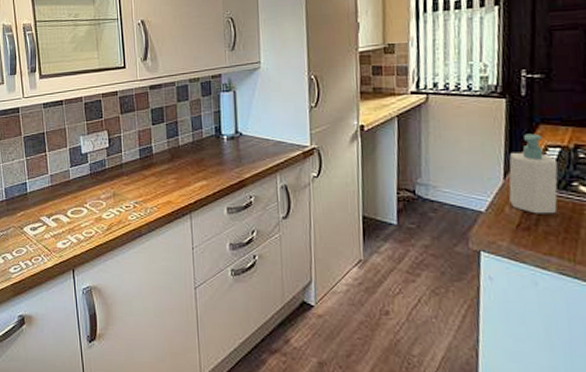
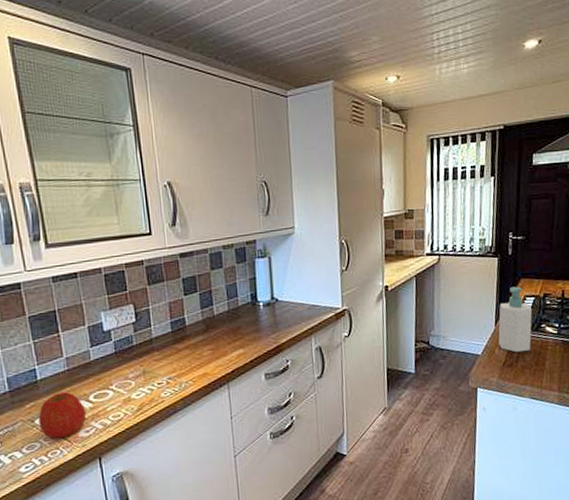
apple: none [26,206,64,247] -> present [38,392,87,439]

